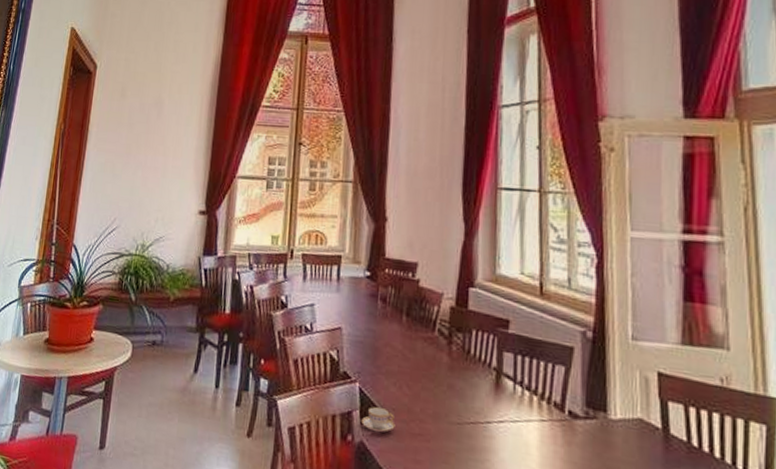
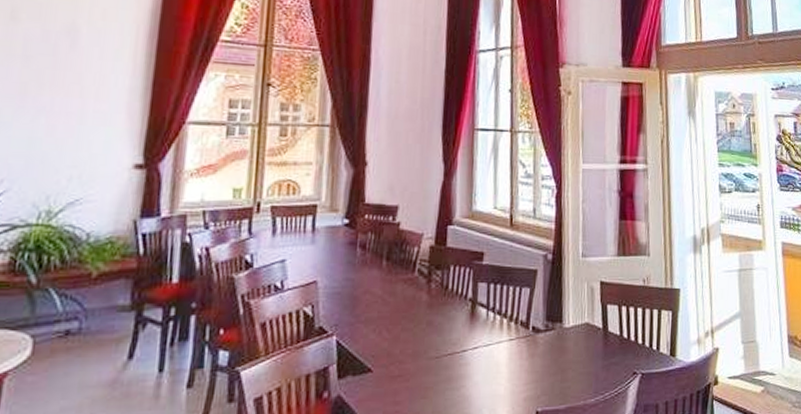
teacup: present [360,407,395,433] -> none [338,357,375,383]

